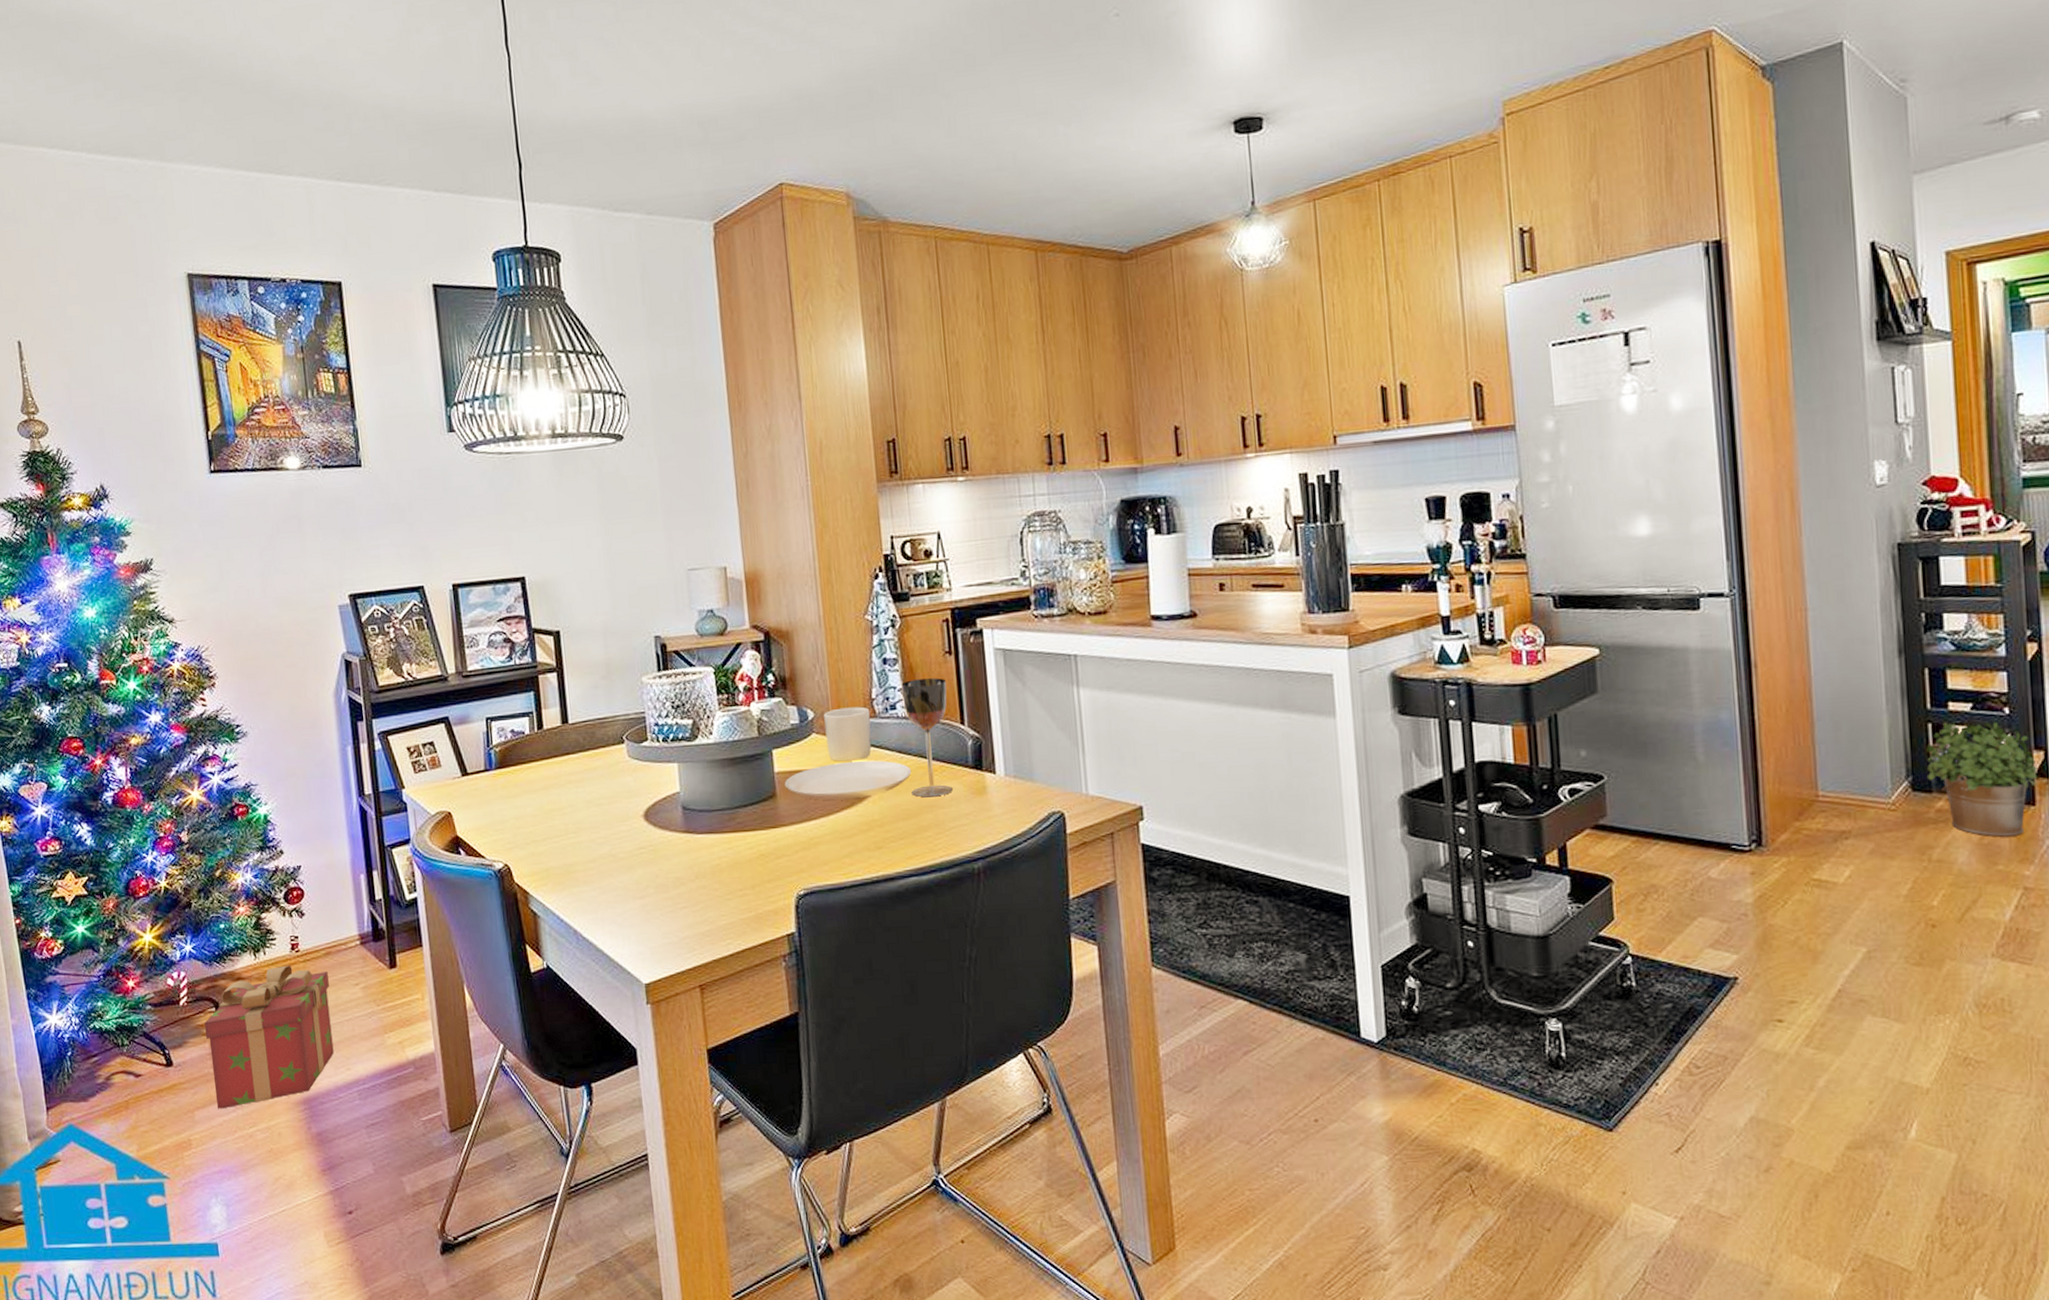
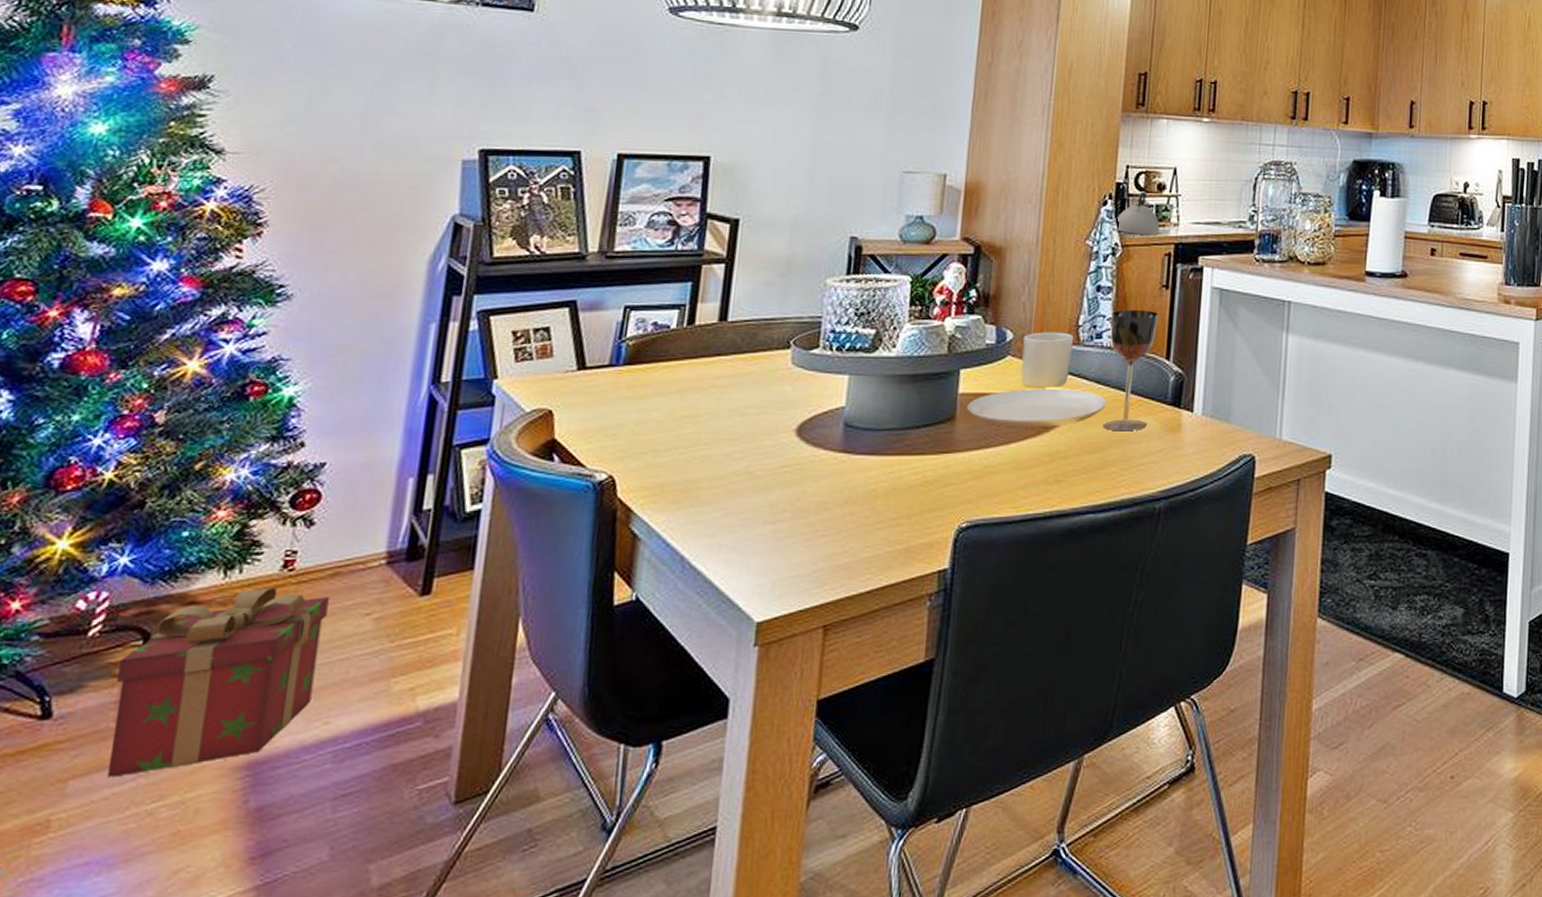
kettle: none [889,560,934,605] -> present [1115,191,1160,236]

